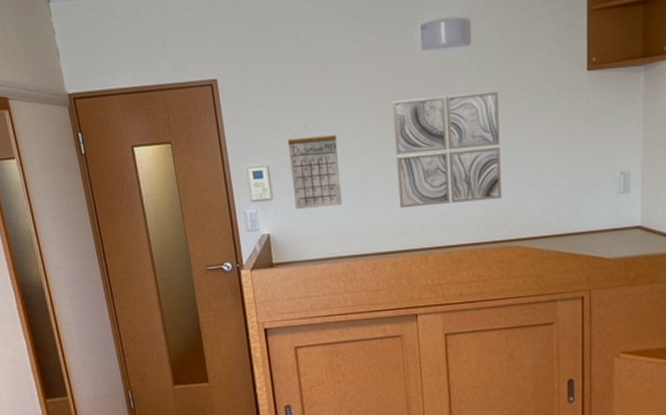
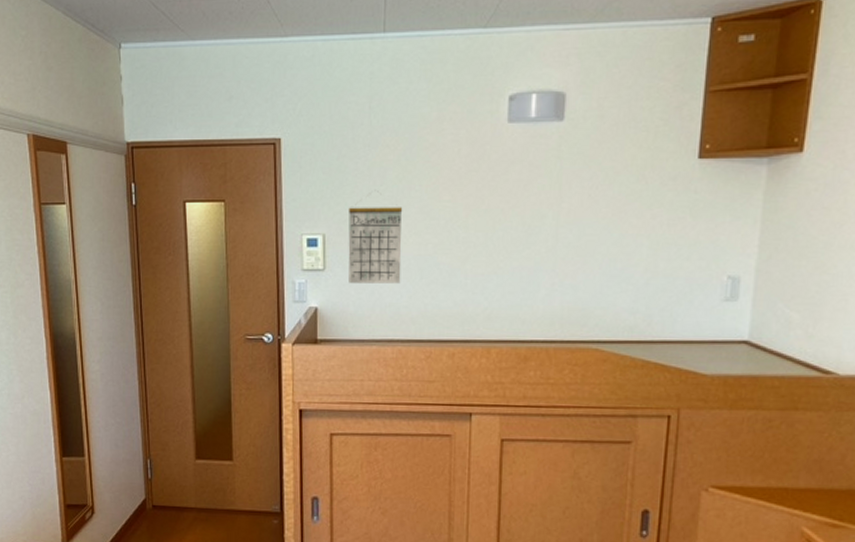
wall art: present [392,91,502,208] -> none [464,173,591,294]

